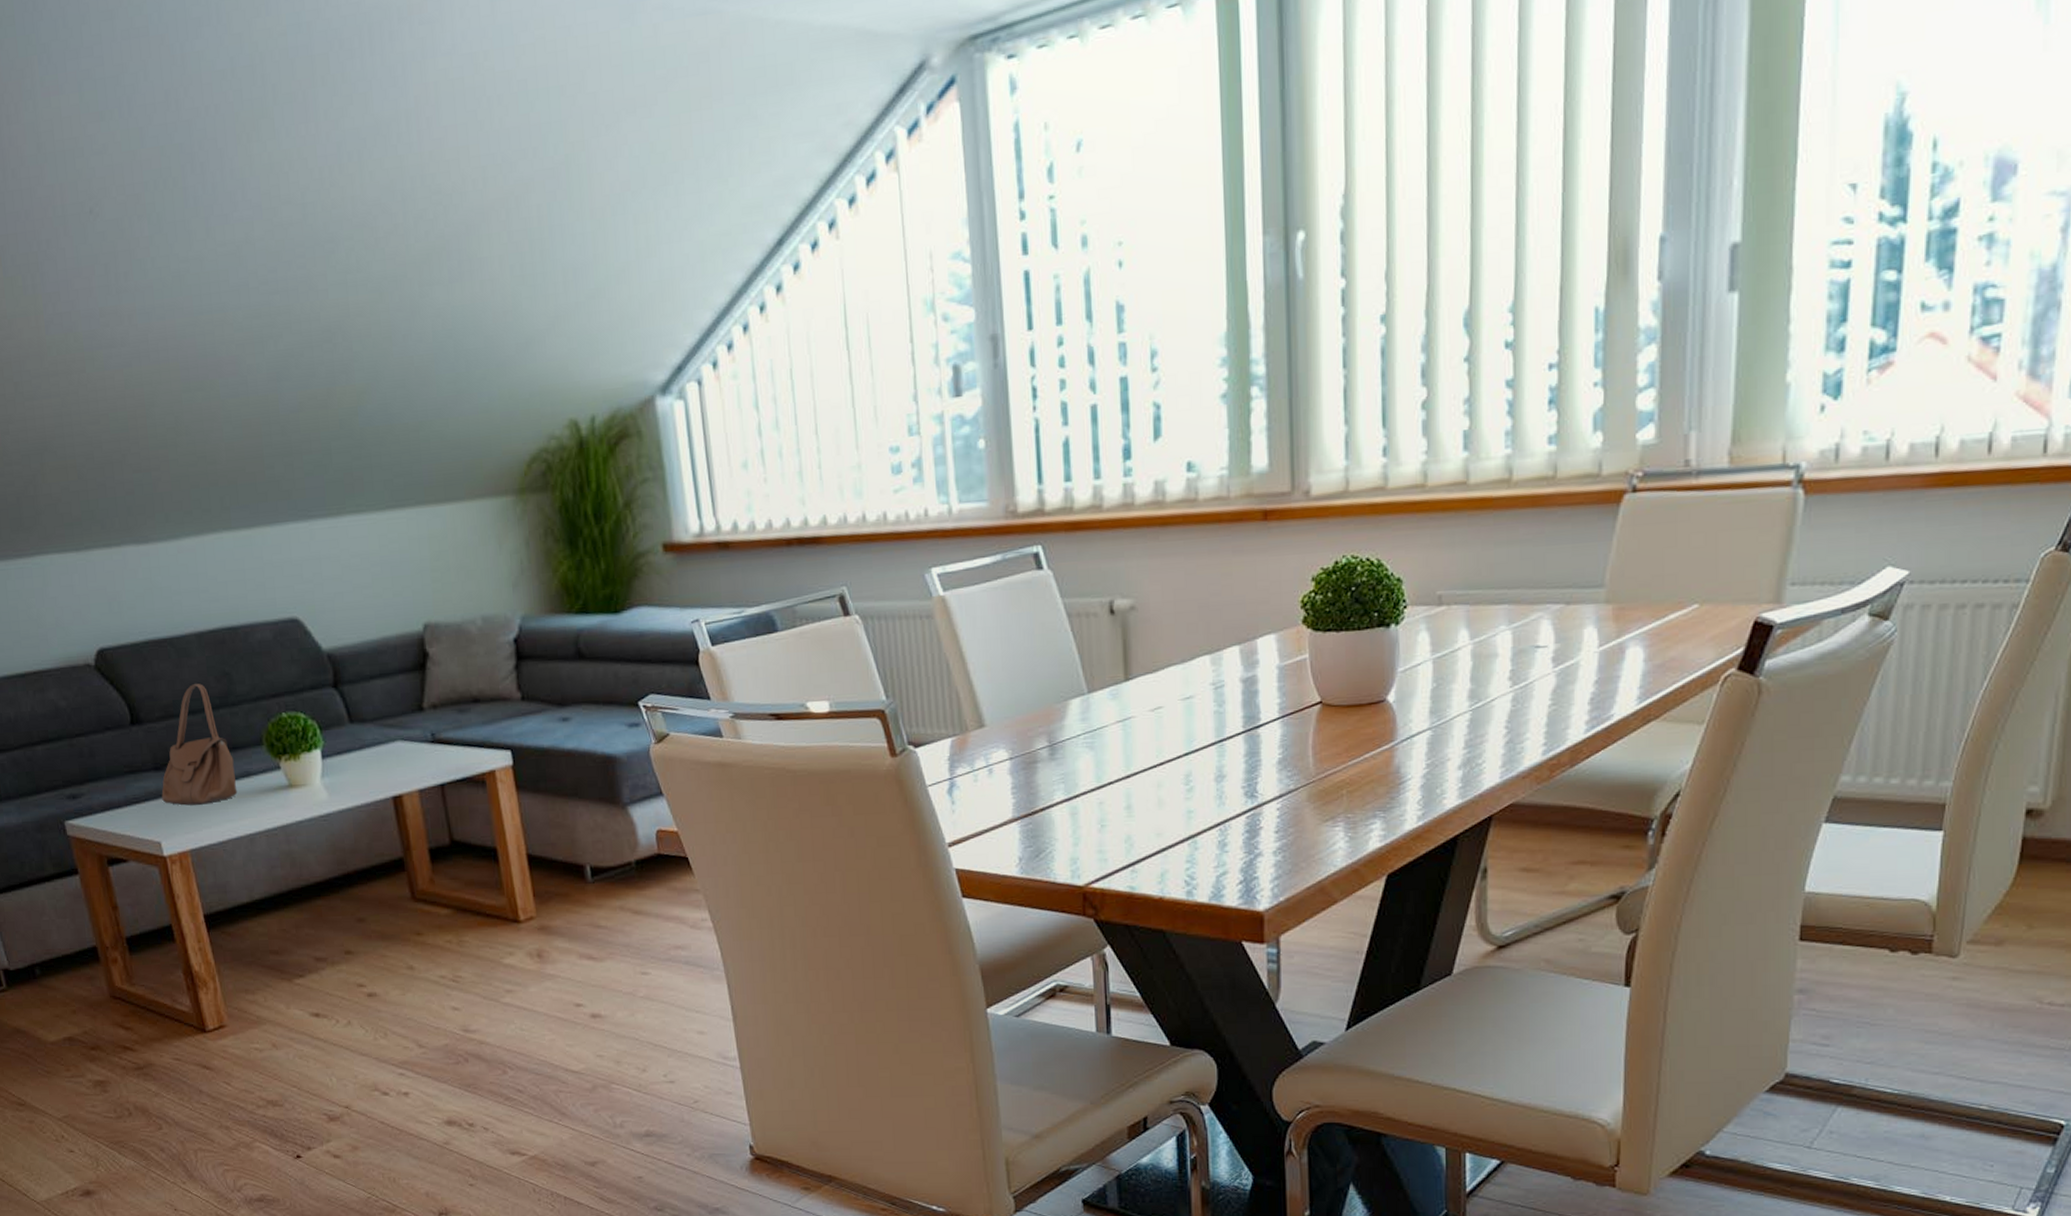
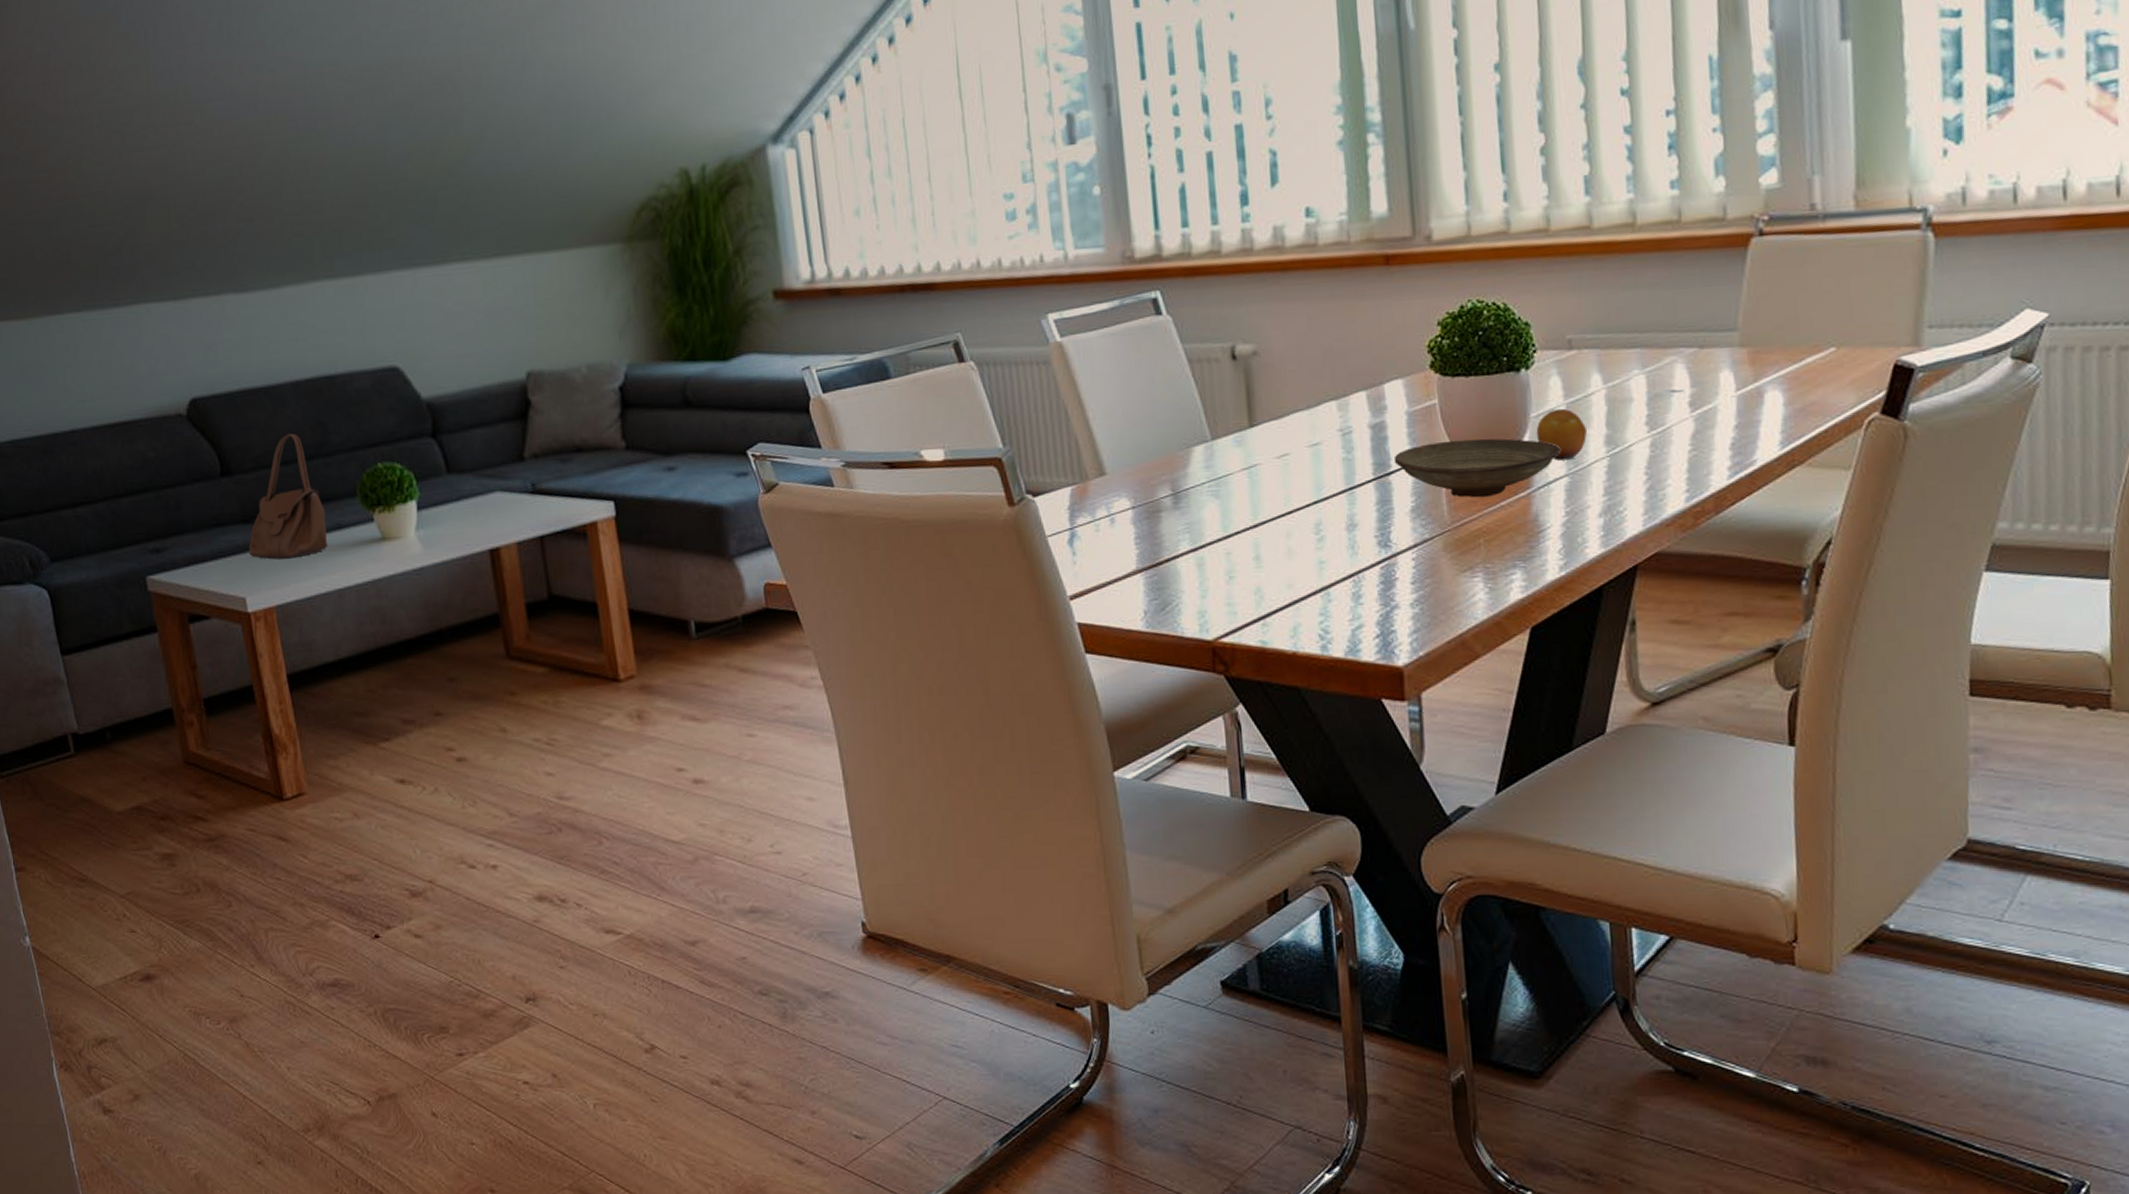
decorative bowl: none [1263,692,1425,751] -> present [1393,438,1560,498]
fruit: none [1402,663,1451,715] -> present [1536,408,1587,461]

